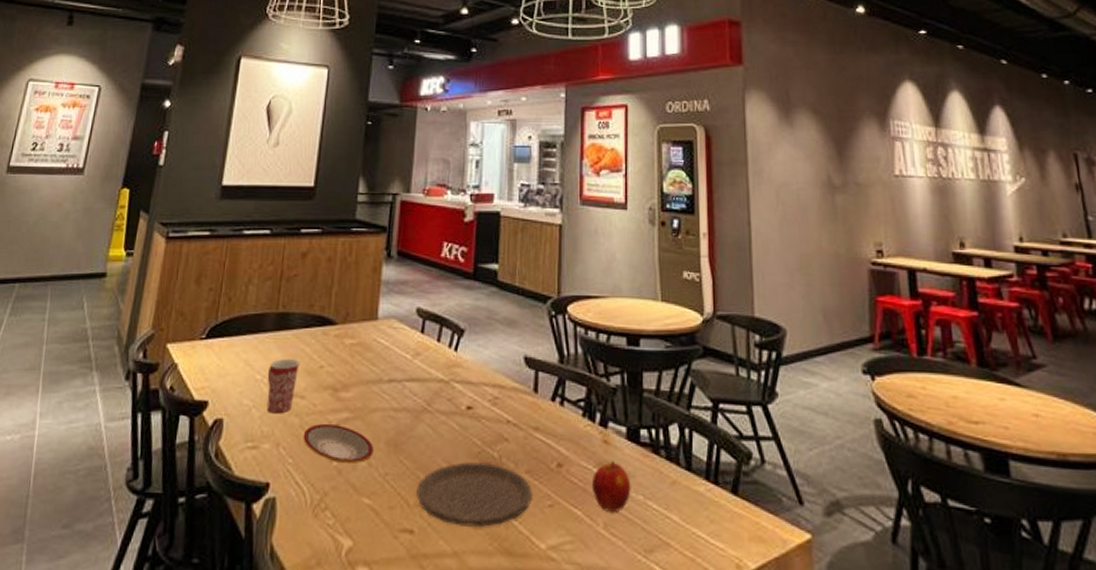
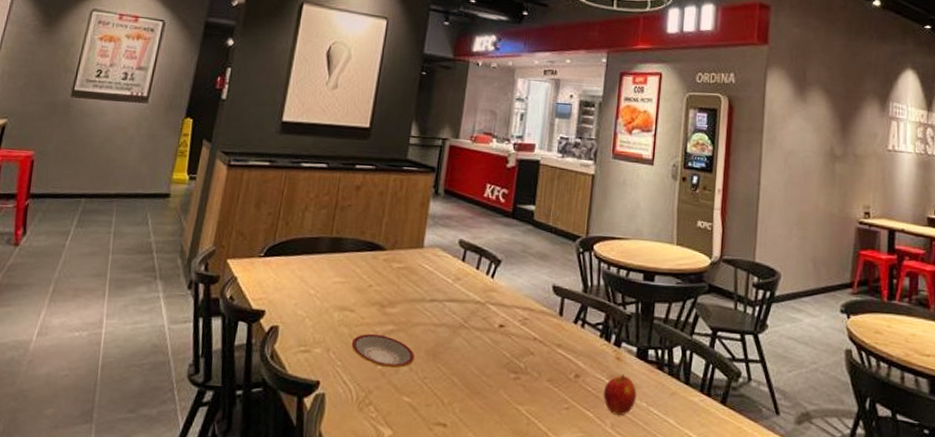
mug: present [266,358,300,414] -> none [319,277,351,324]
plate: present [416,462,532,527] -> none [451,370,552,424]

